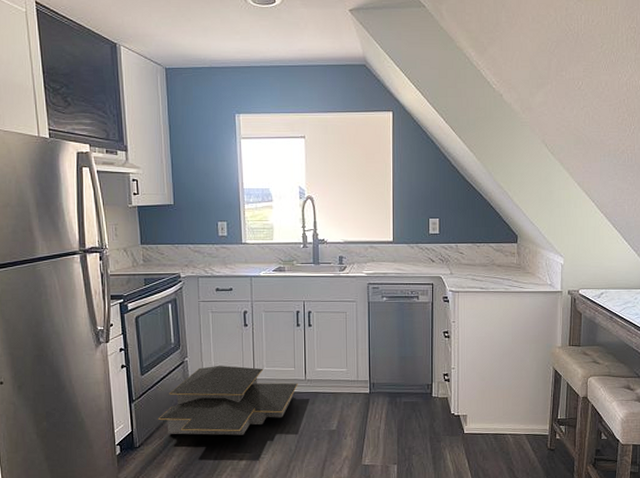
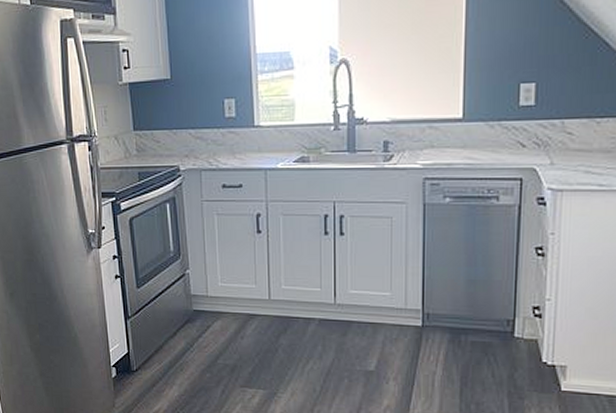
architectural model: present [158,365,298,436] -> none [157,281,325,368]

